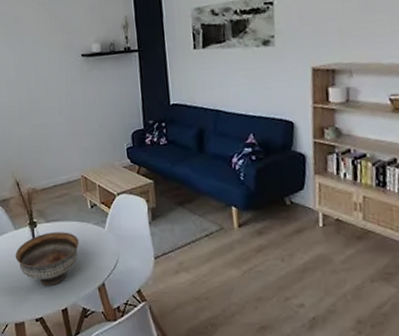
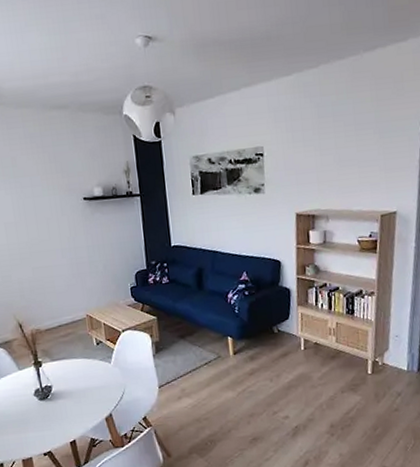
bowl: present [15,232,80,286] -> none [20,369,86,422]

